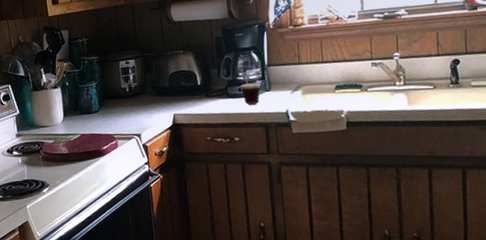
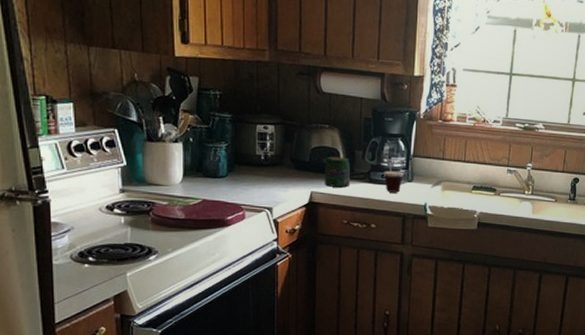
jar: none [183,77,210,107] -> present [325,156,351,188]

